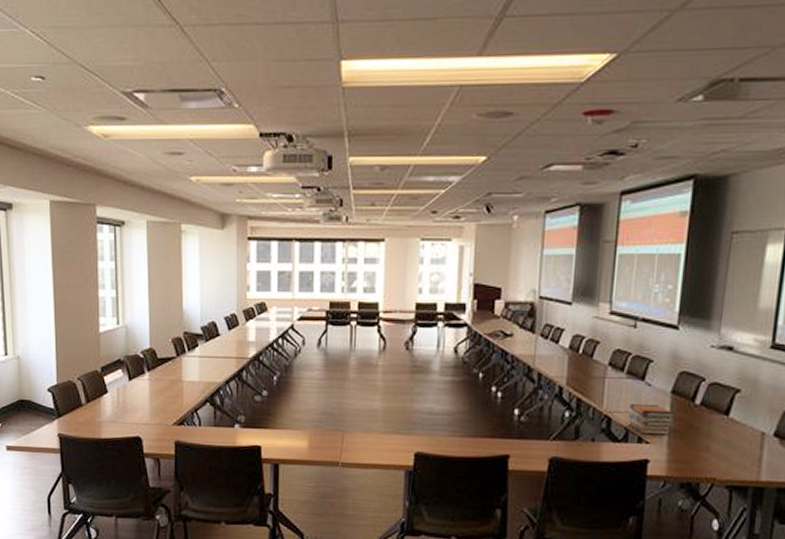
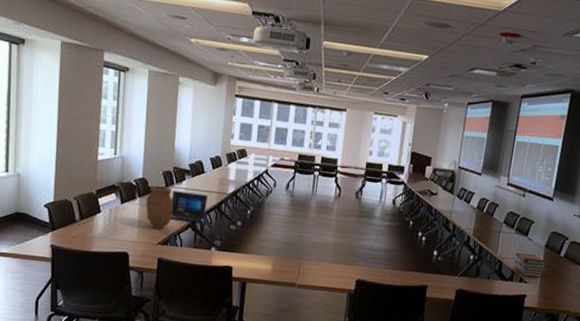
water jug: none [156,356,187,408] -> present [145,186,174,230]
laptop: none [184,360,225,396] -> present [170,191,208,222]

